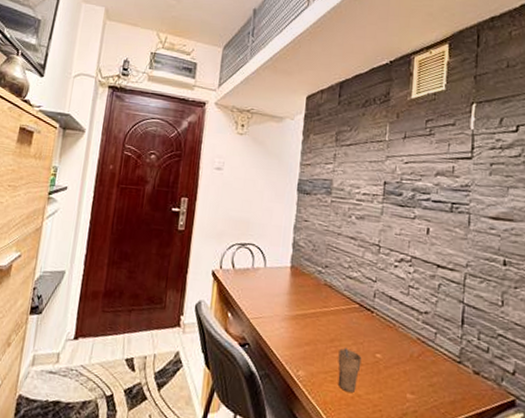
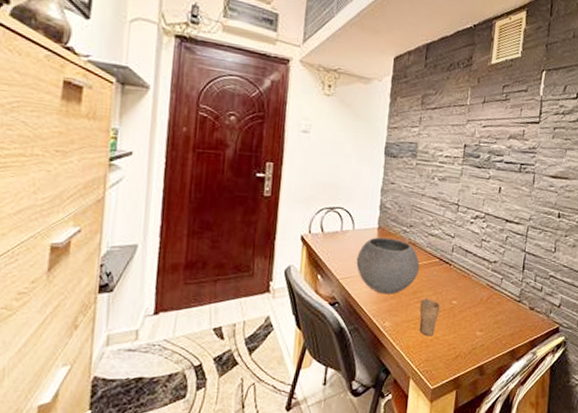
bowl: none [267,276,337,341] -> present [356,237,420,295]

